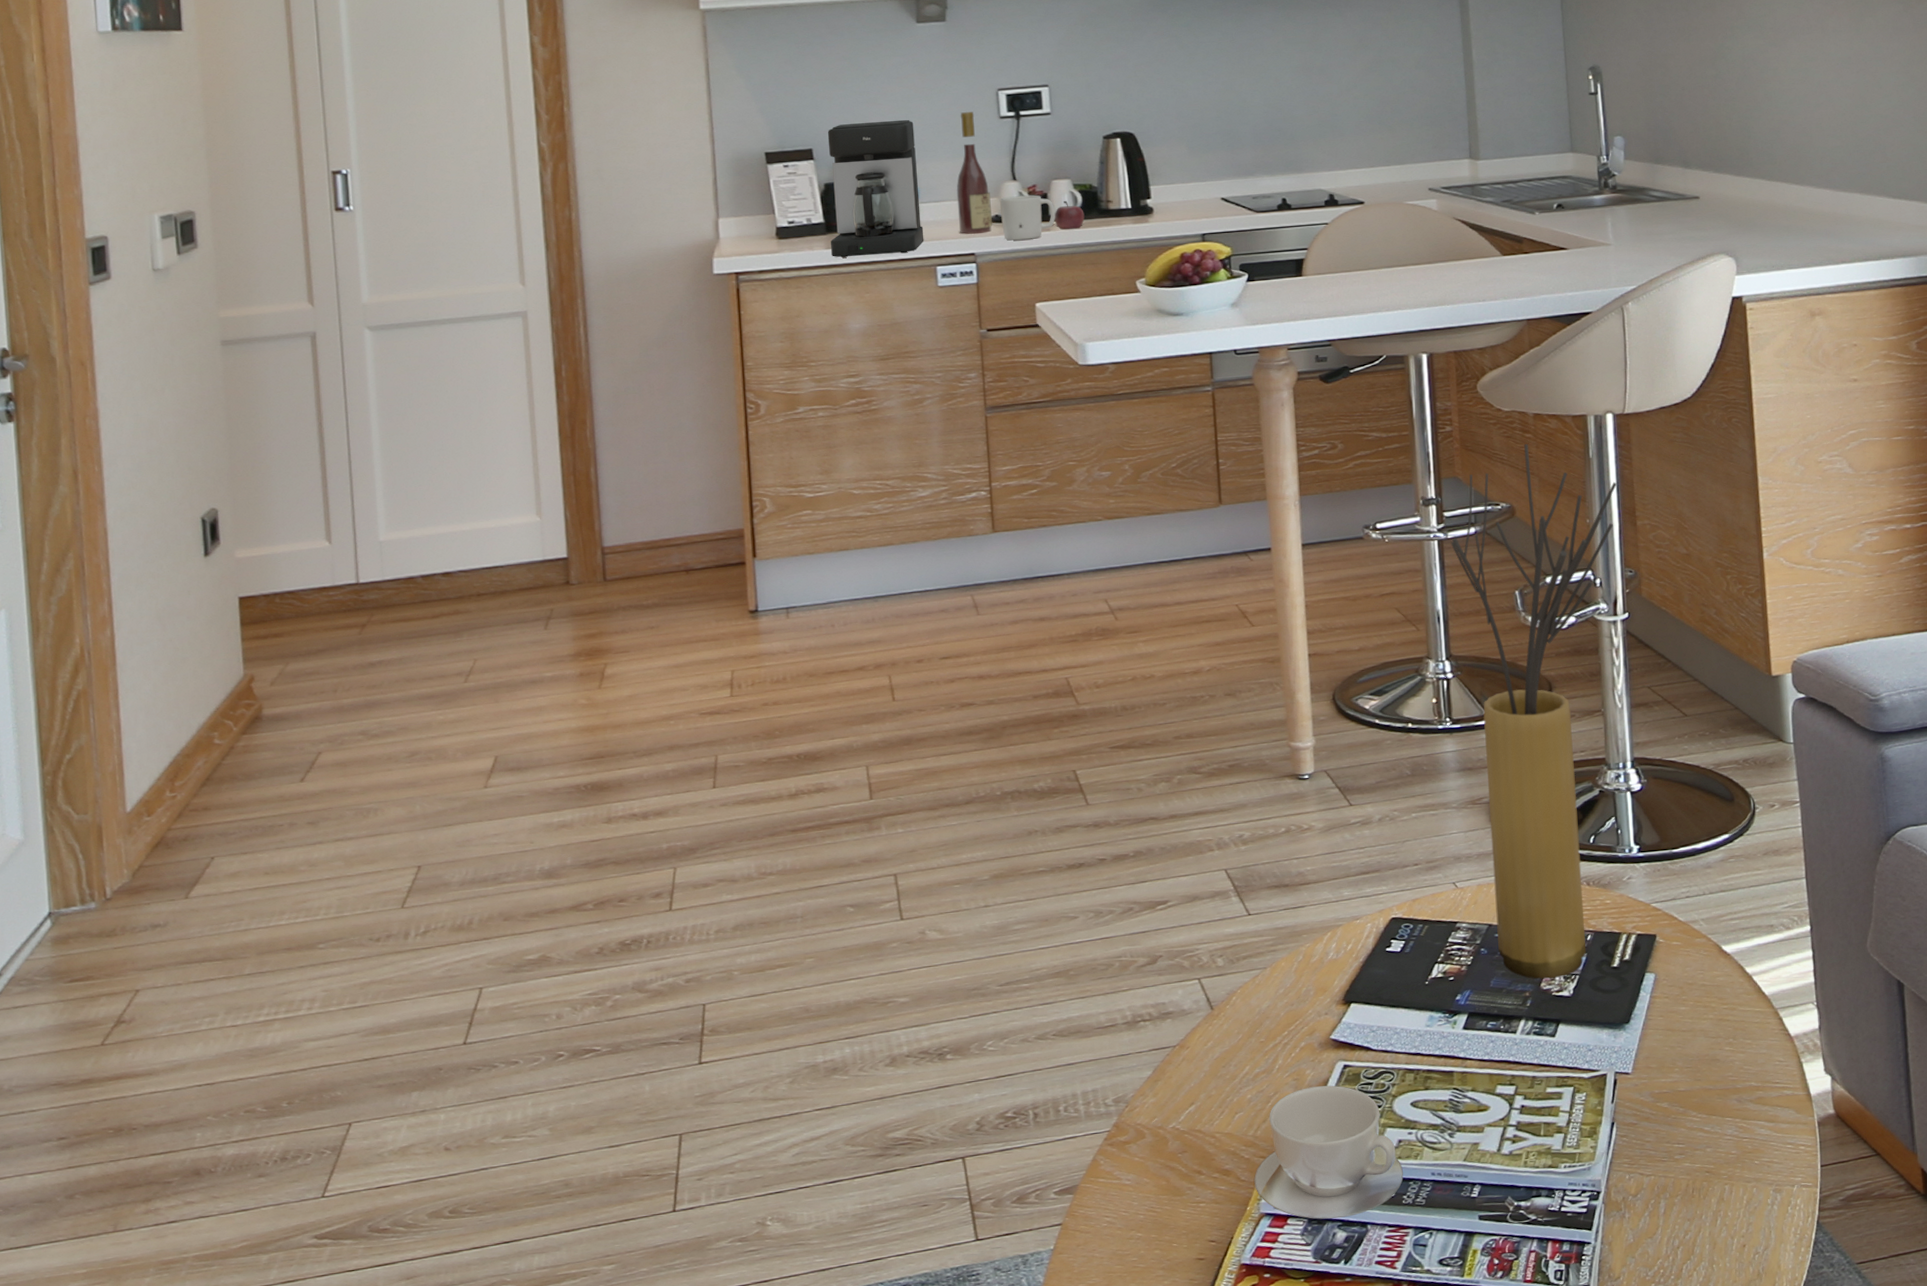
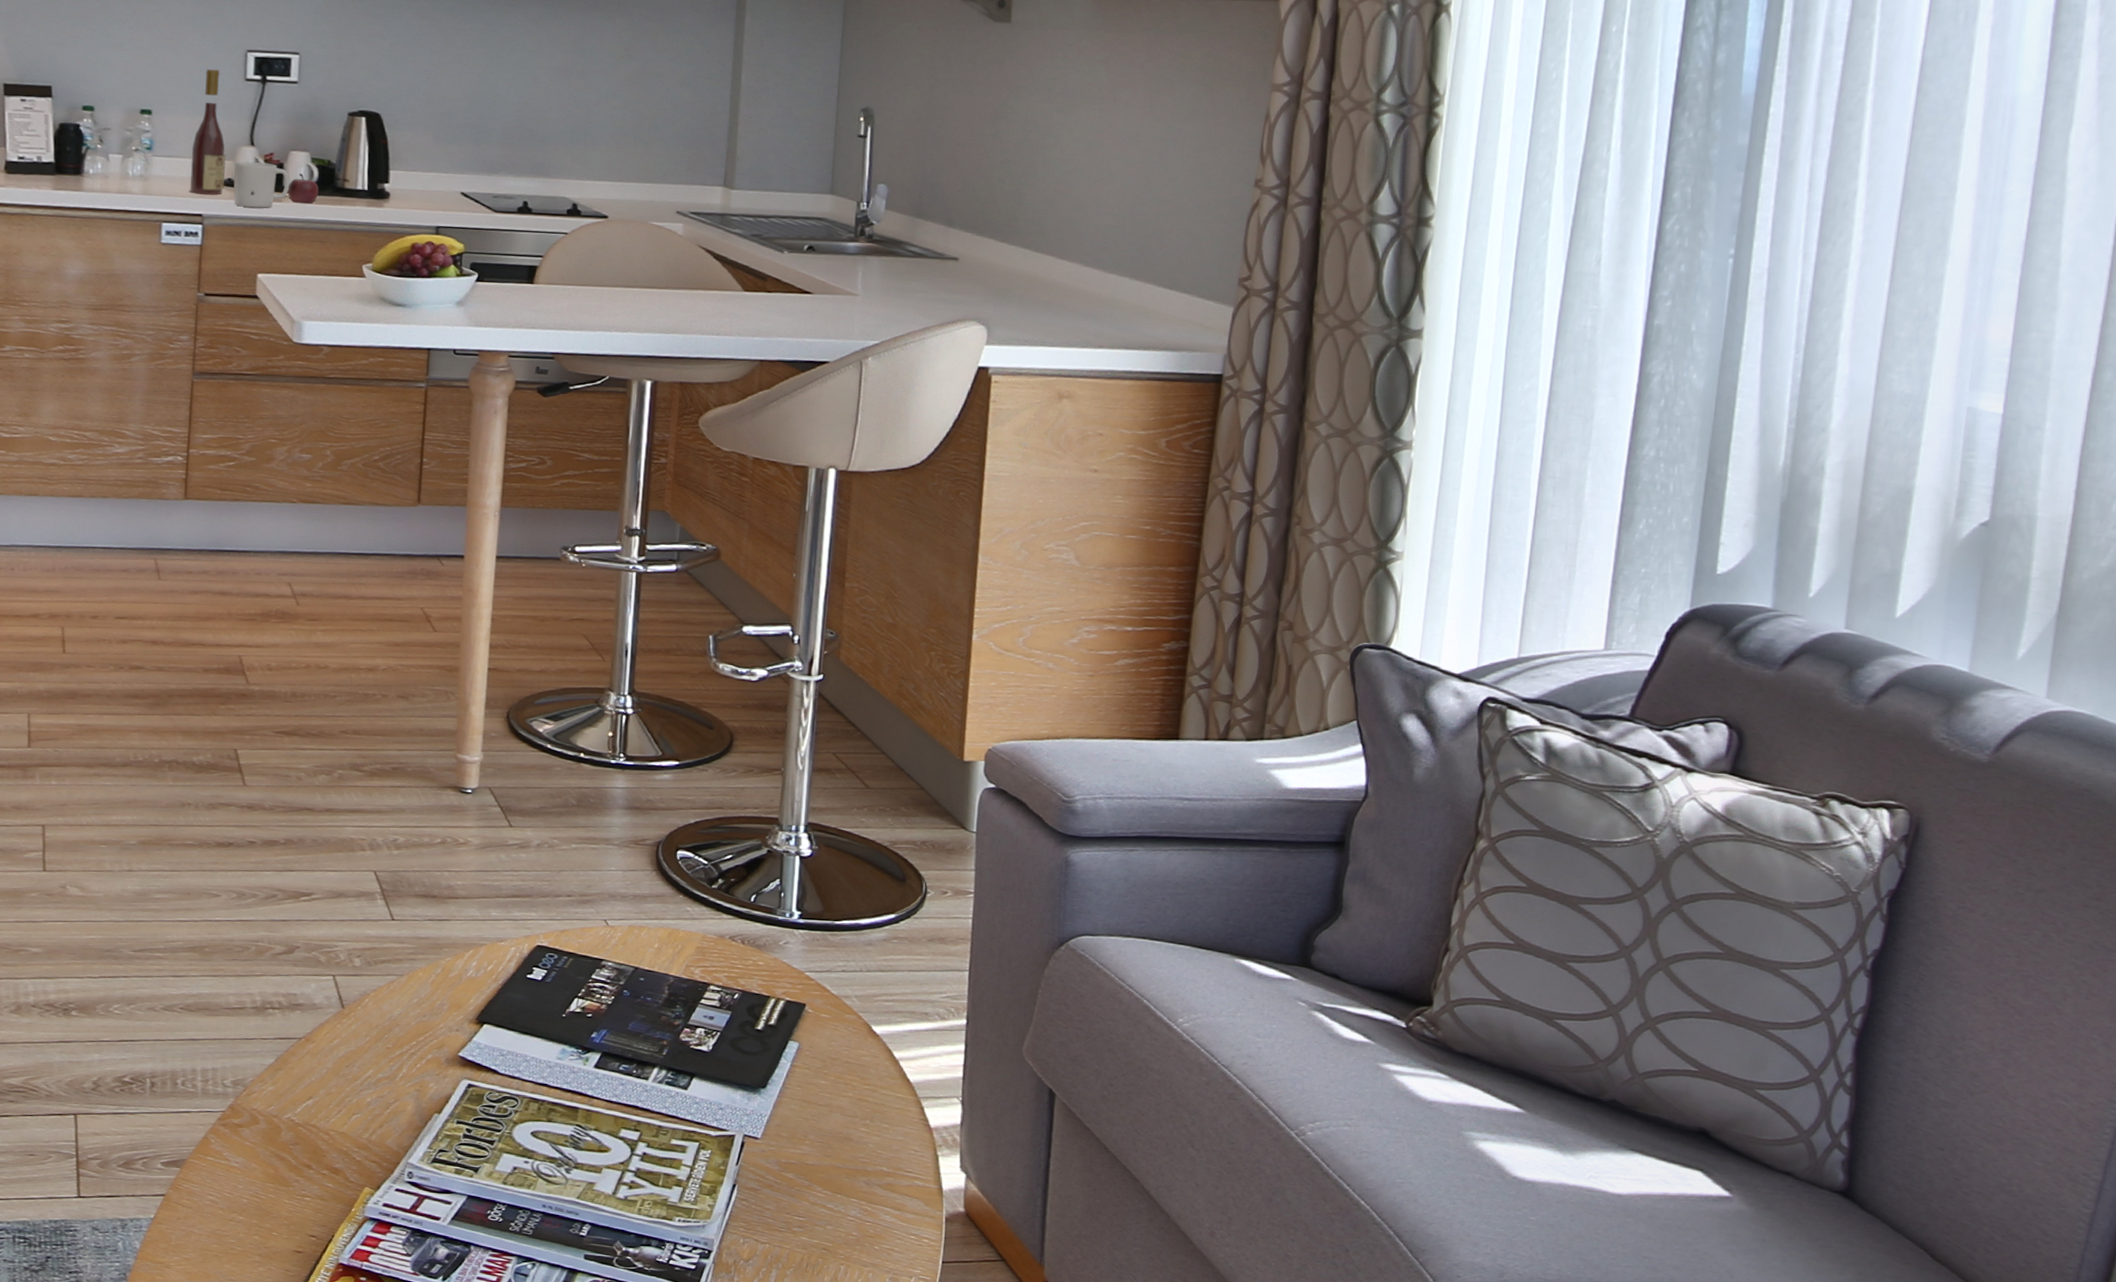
coffee maker: present [827,119,924,258] -> none [58,65,157,205]
teacup: present [1254,1085,1403,1220] -> none [362,1100,514,1235]
vase: present [1450,444,1617,980] -> none [641,487,831,1032]

